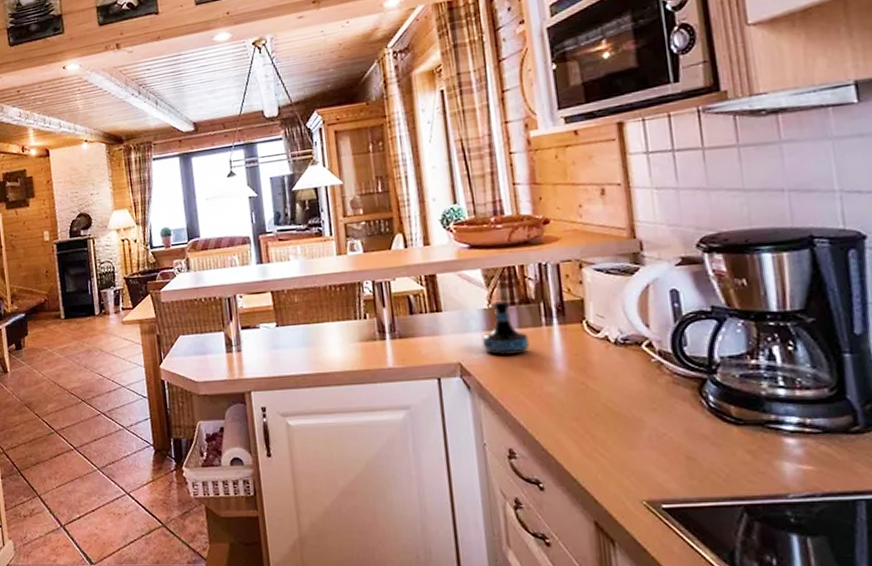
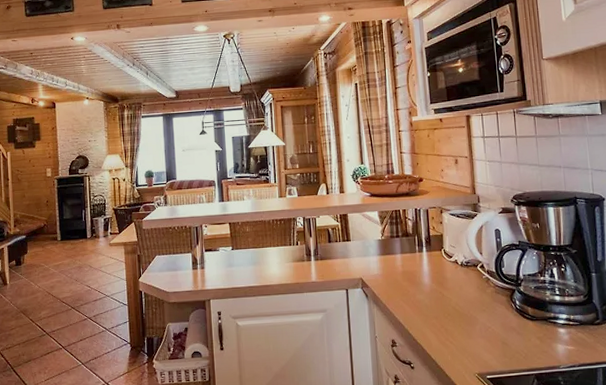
tequila bottle: present [482,301,530,356] -> none [376,234,408,273]

